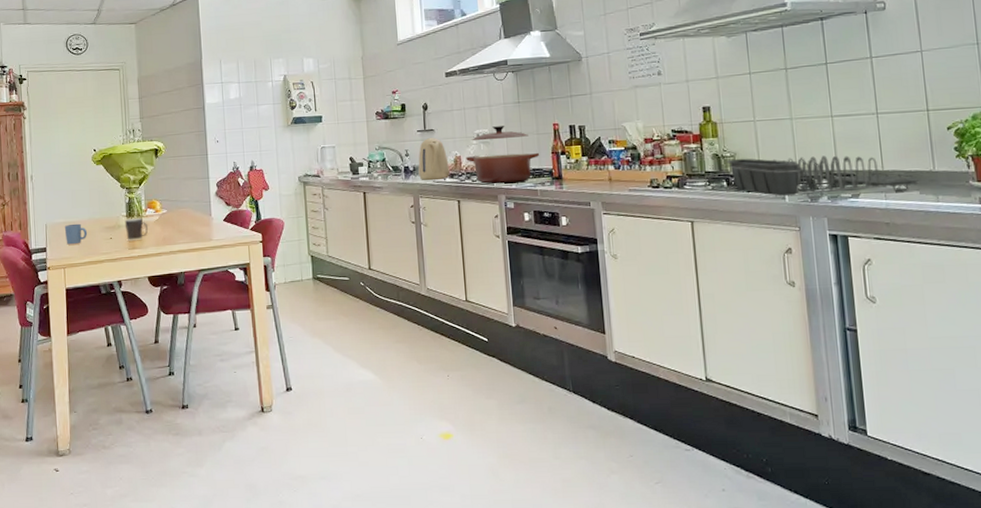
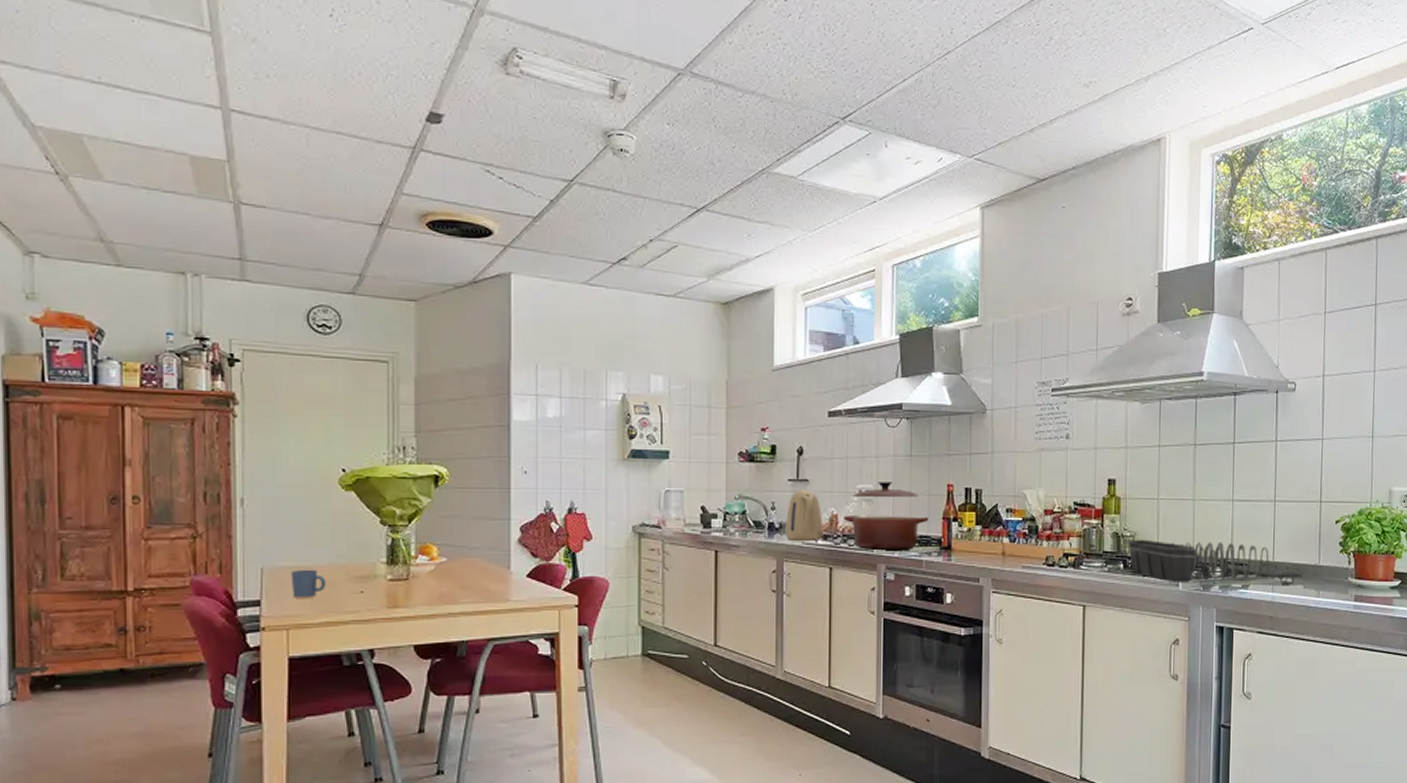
mug: present [124,218,148,242] -> none [383,567,417,597]

